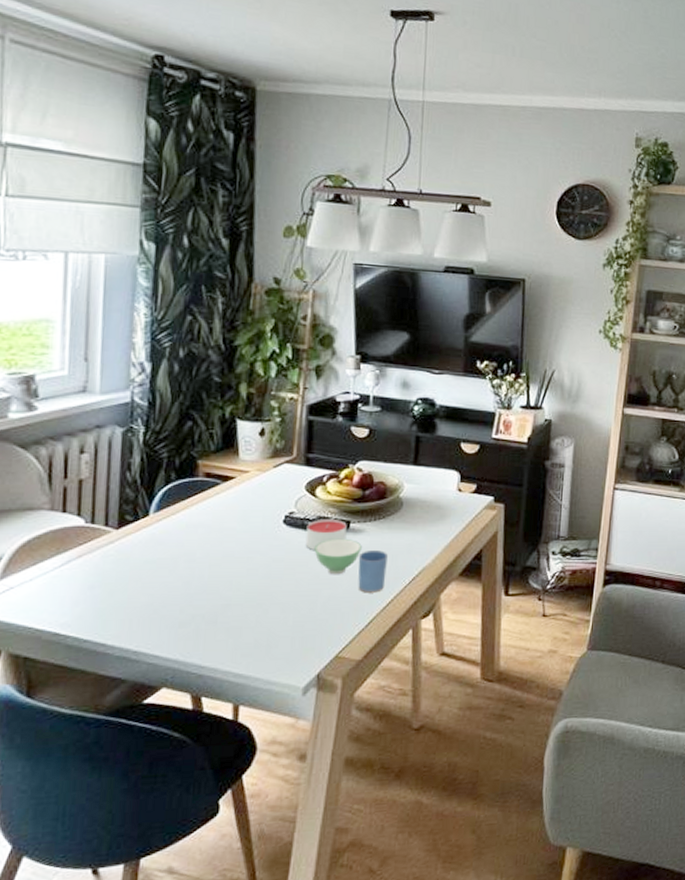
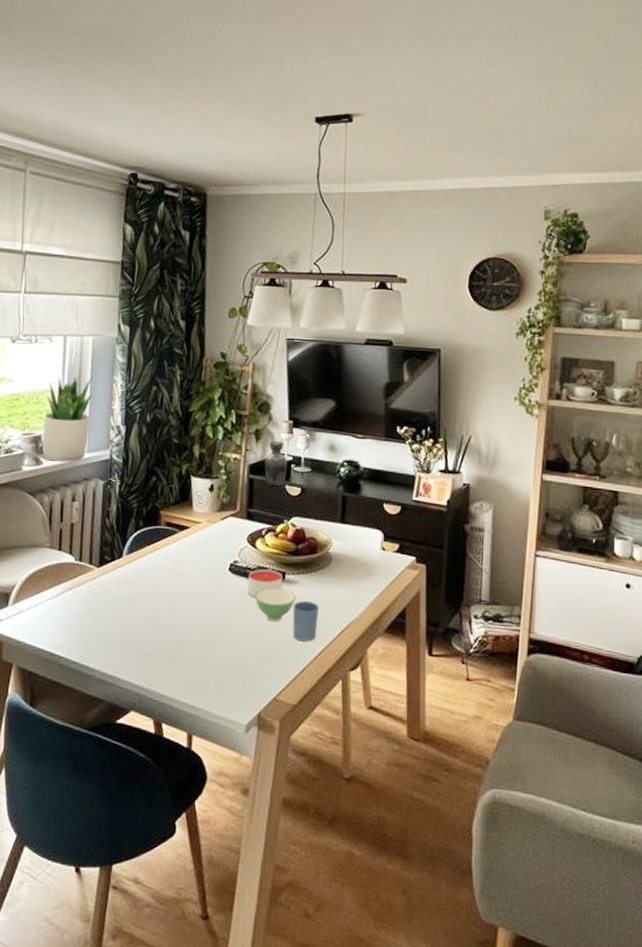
planter: none [36,300,106,408] -> present [42,374,93,463]
ceramic jug: none [326,377,354,427] -> present [264,440,288,486]

